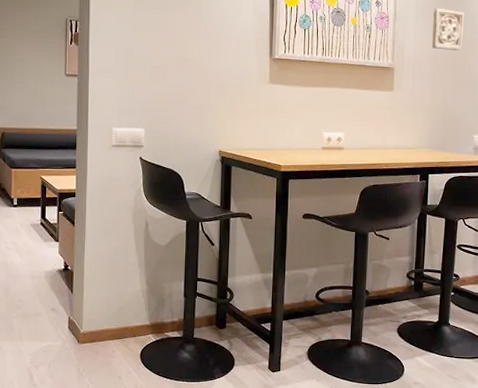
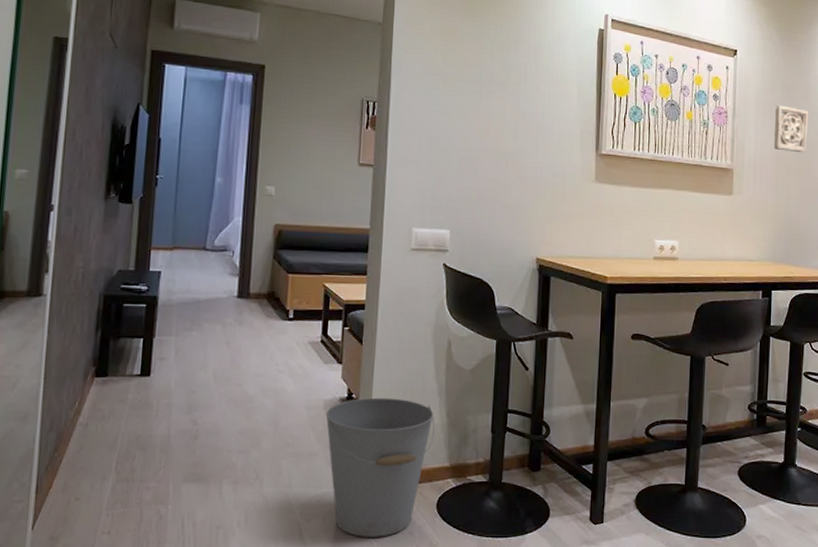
bucket: none [47,269,137,381] -> present [325,397,435,537]

